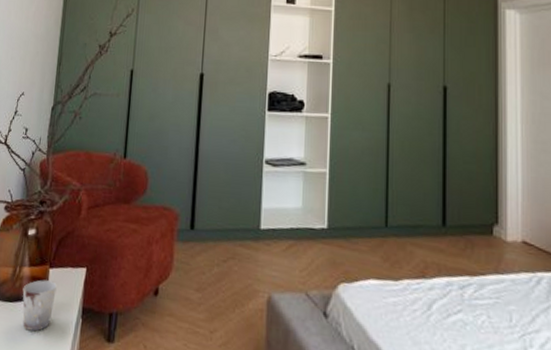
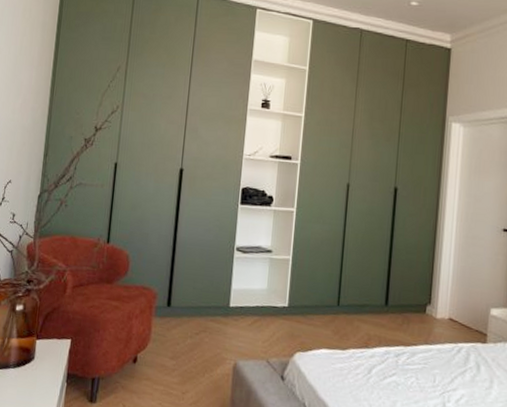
cup: present [22,280,57,332] -> none [11,349,43,394]

